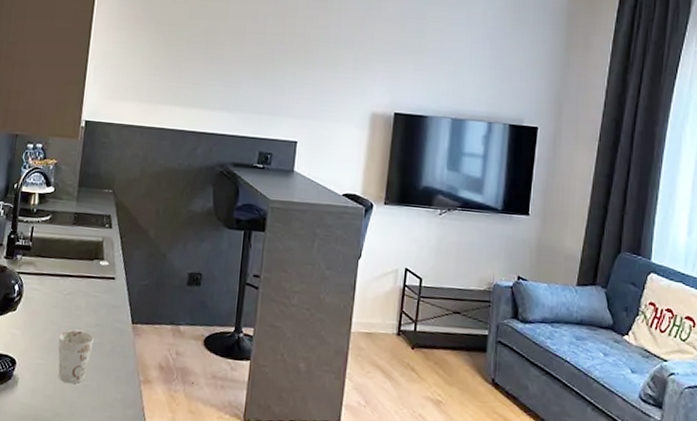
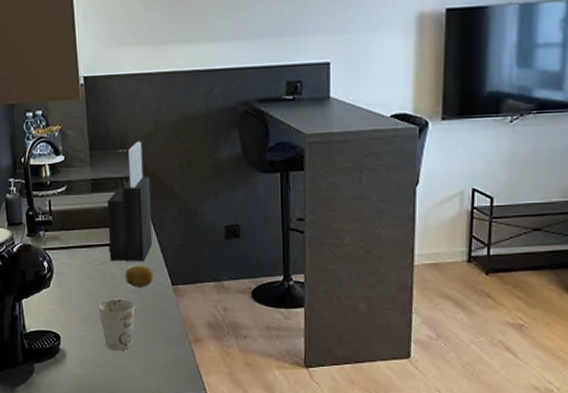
knife block: none [78,184,129,298] -> present [107,141,153,262]
fruit: none [89,299,117,322] -> present [125,265,154,287]

